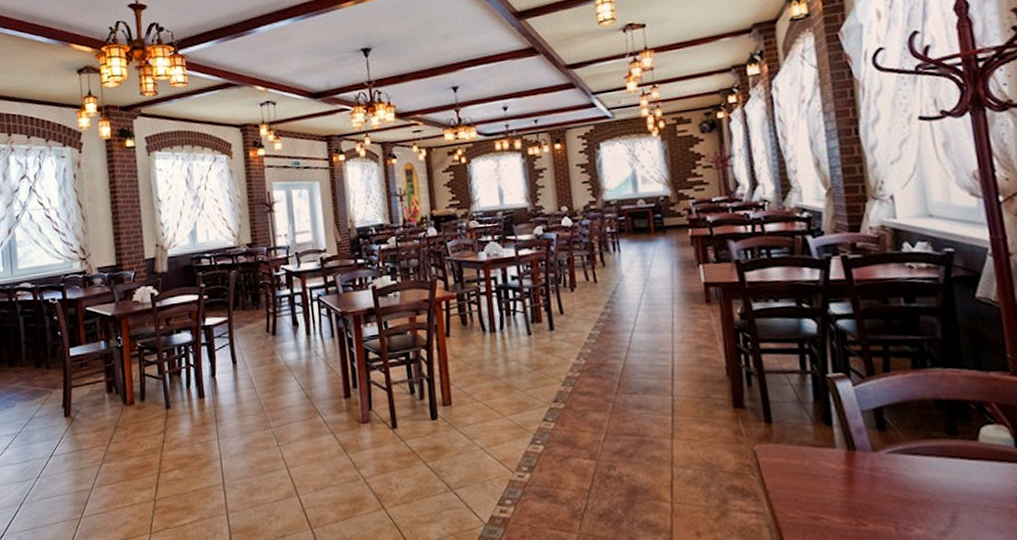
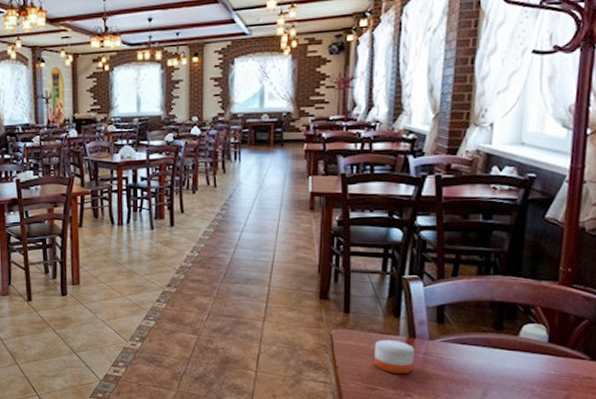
candle: none [808,453,861,498] -> present [374,339,414,374]

